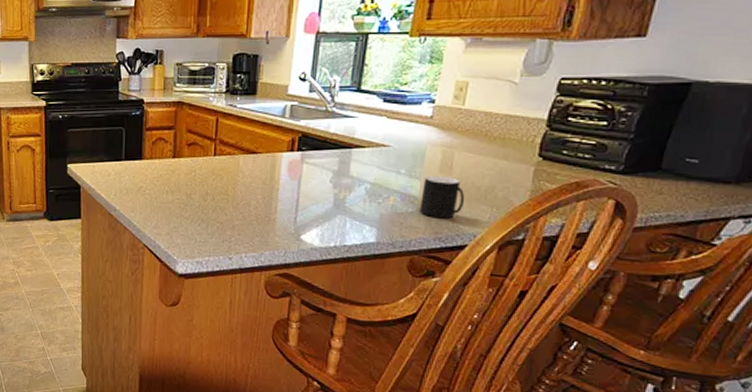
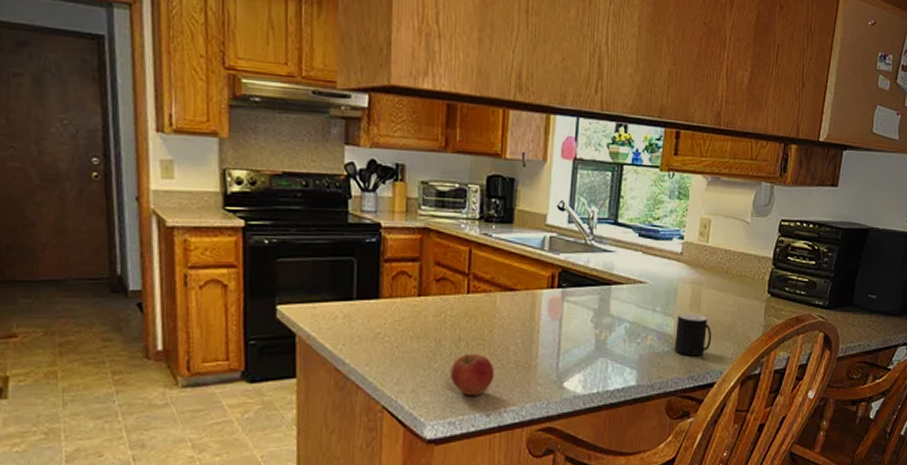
apple: none [198,206,237,242] -> present [450,354,495,397]

